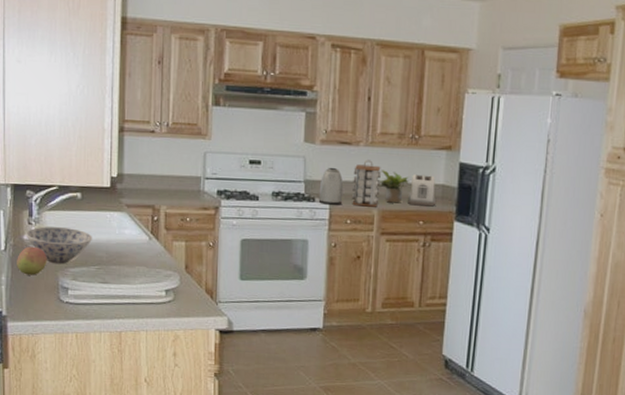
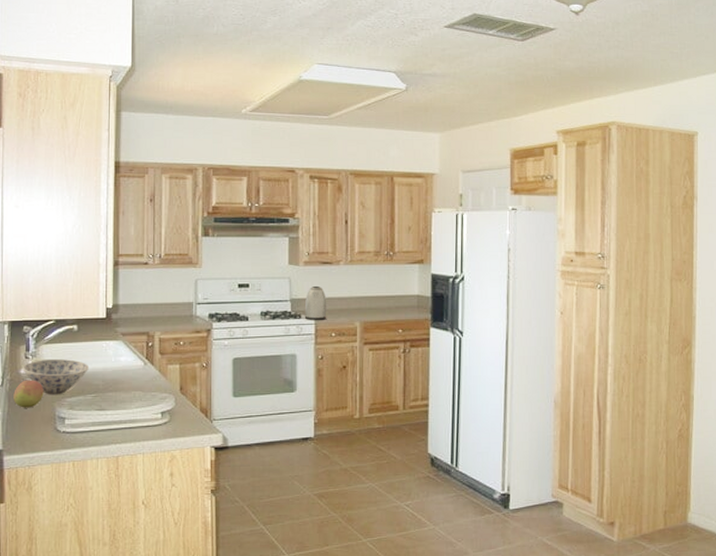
spice rack: present [352,160,381,207] -> none [335,277,361,320]
potted plant: present [379,170,409,203] -> none [359,285,387,315]
toaster: present [408,174,436,207] -> none [387,287,412,316]

